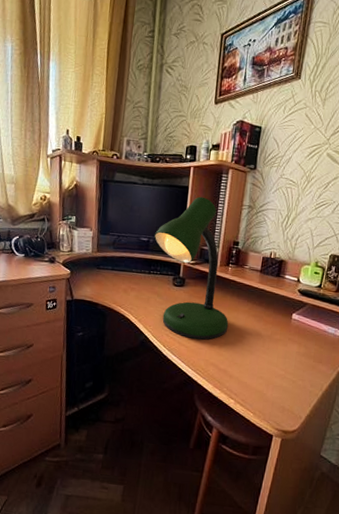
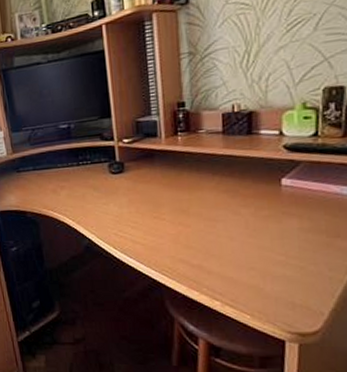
desk lamp: present [154,196,229,340] -> none [74,57,193,234]

